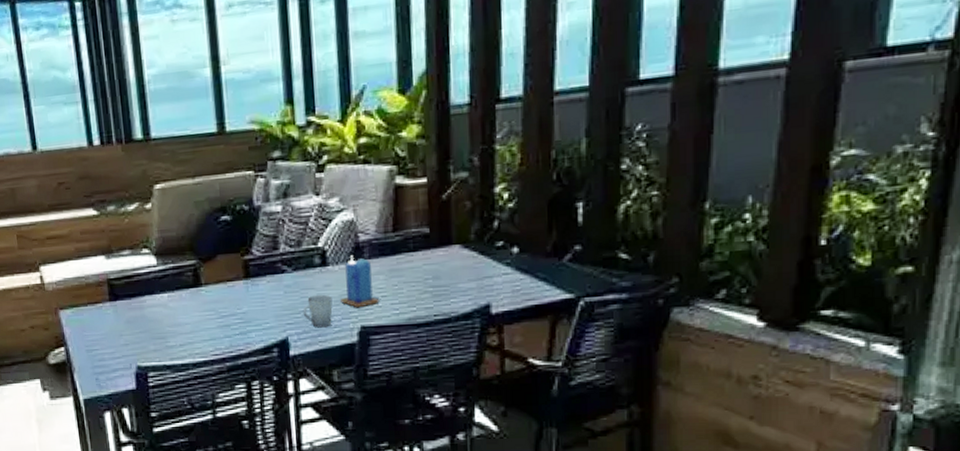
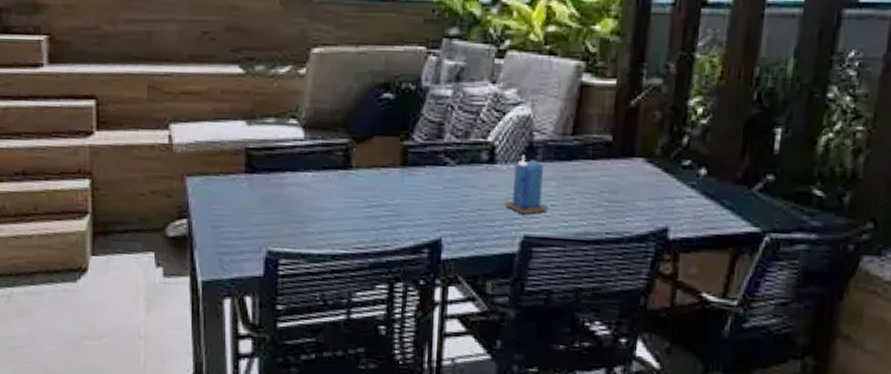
cup: present [303,294,333,328] -> none [461,194,496,232]

